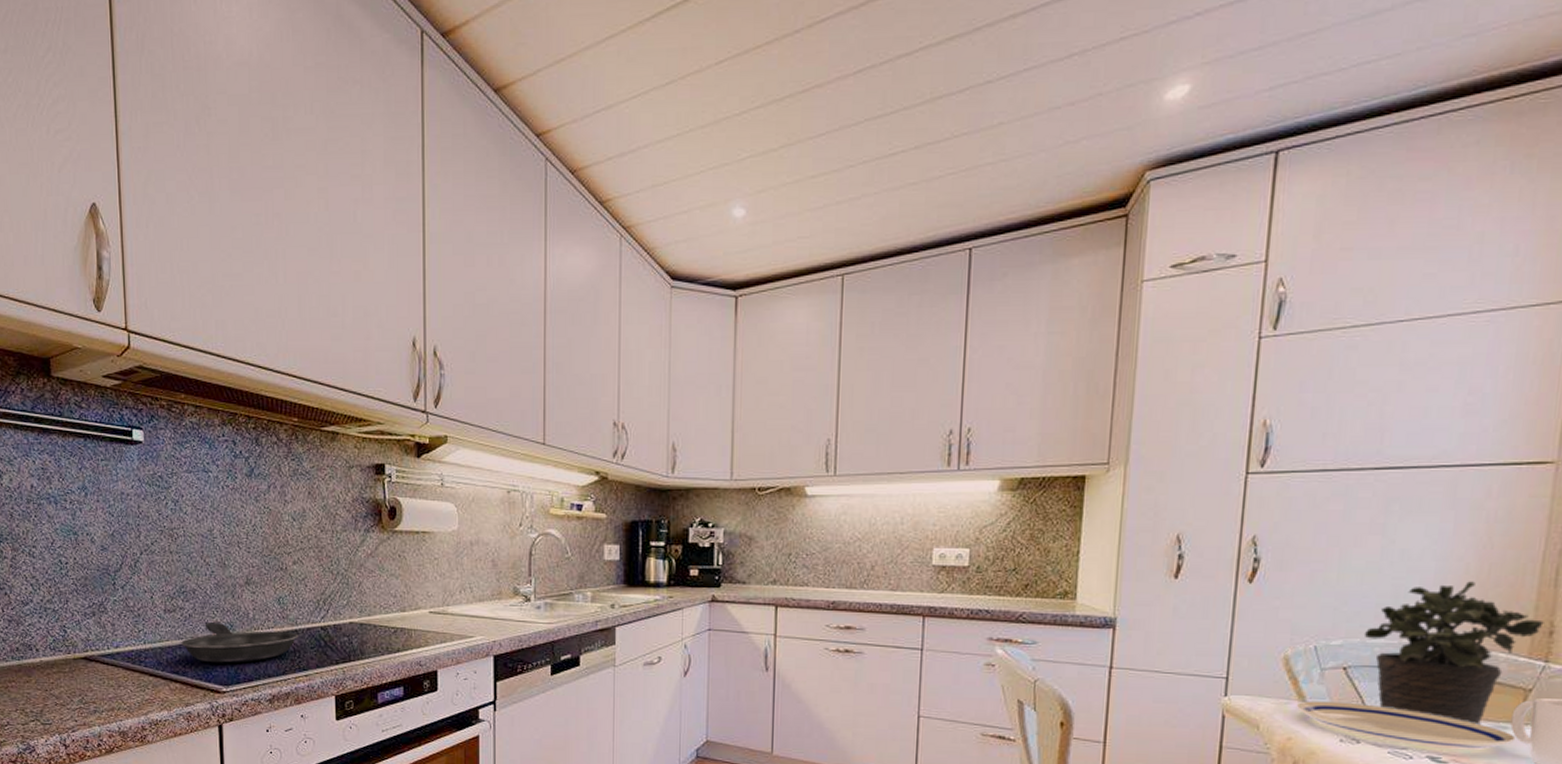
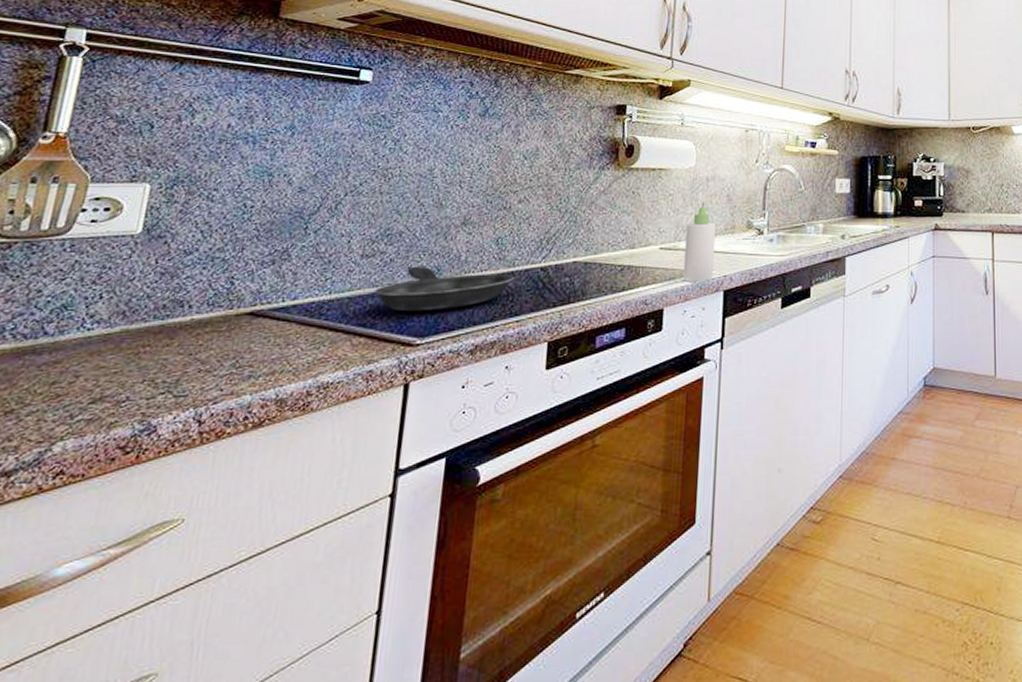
bottle: none [453,566,483,647] -> present [682,201,717,283]

